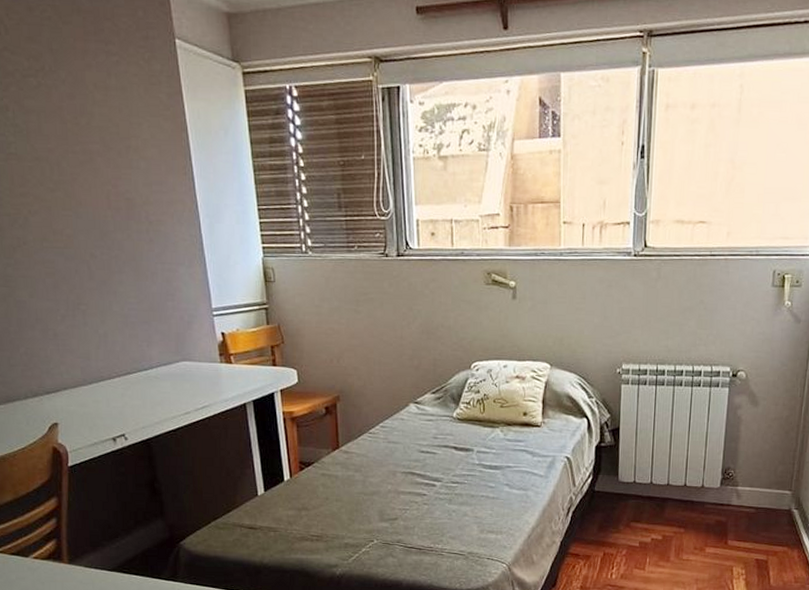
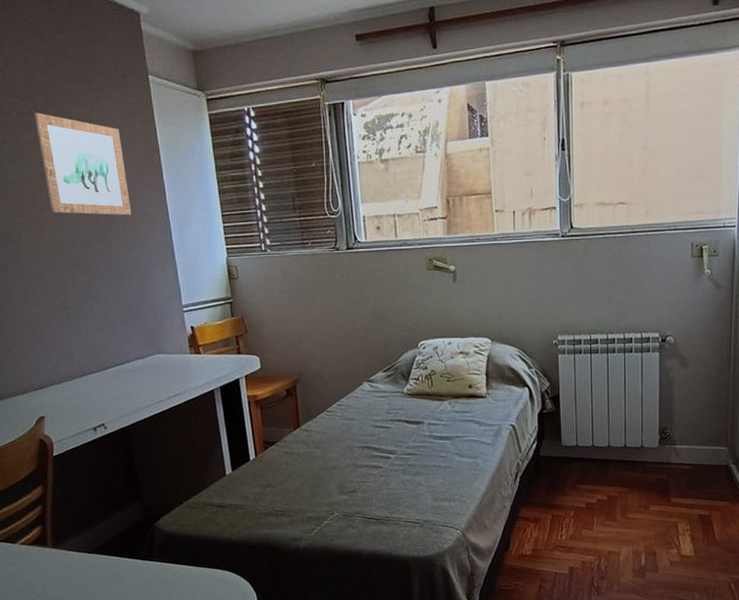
wall art: none [42,75,156,204] -> present [35,113,132,216]

